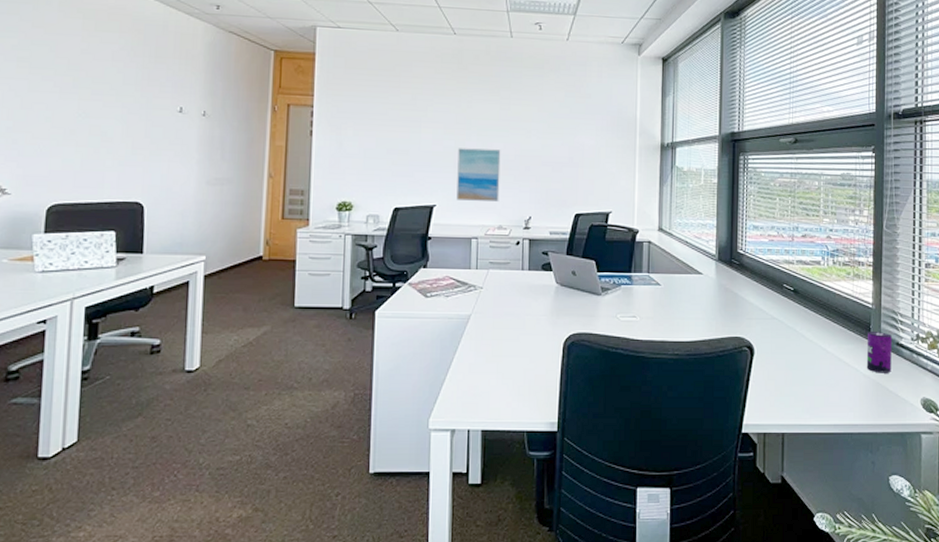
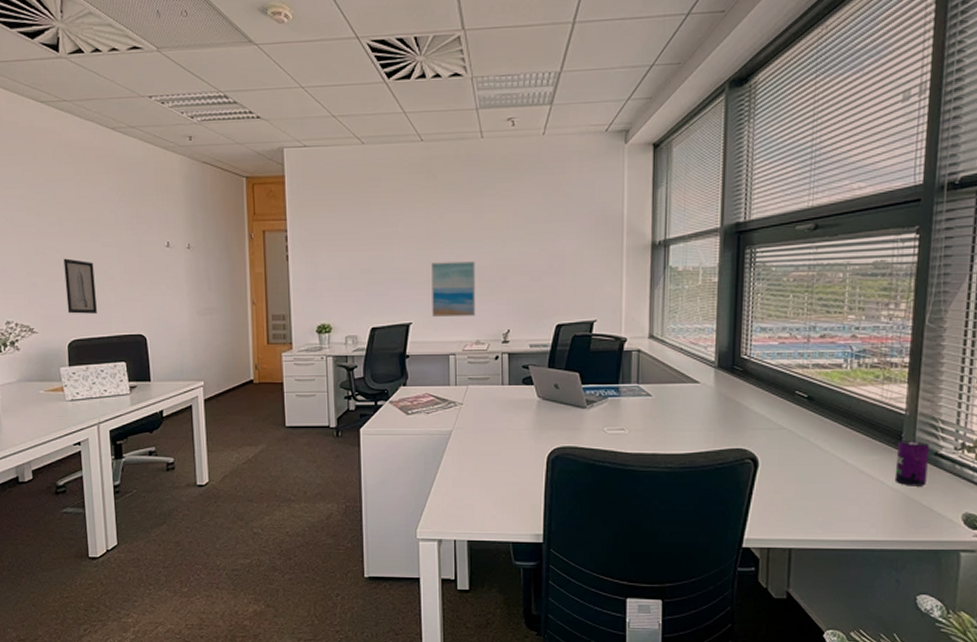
wall art: none [51,115,91,177] -> present [63,258,97,314]

